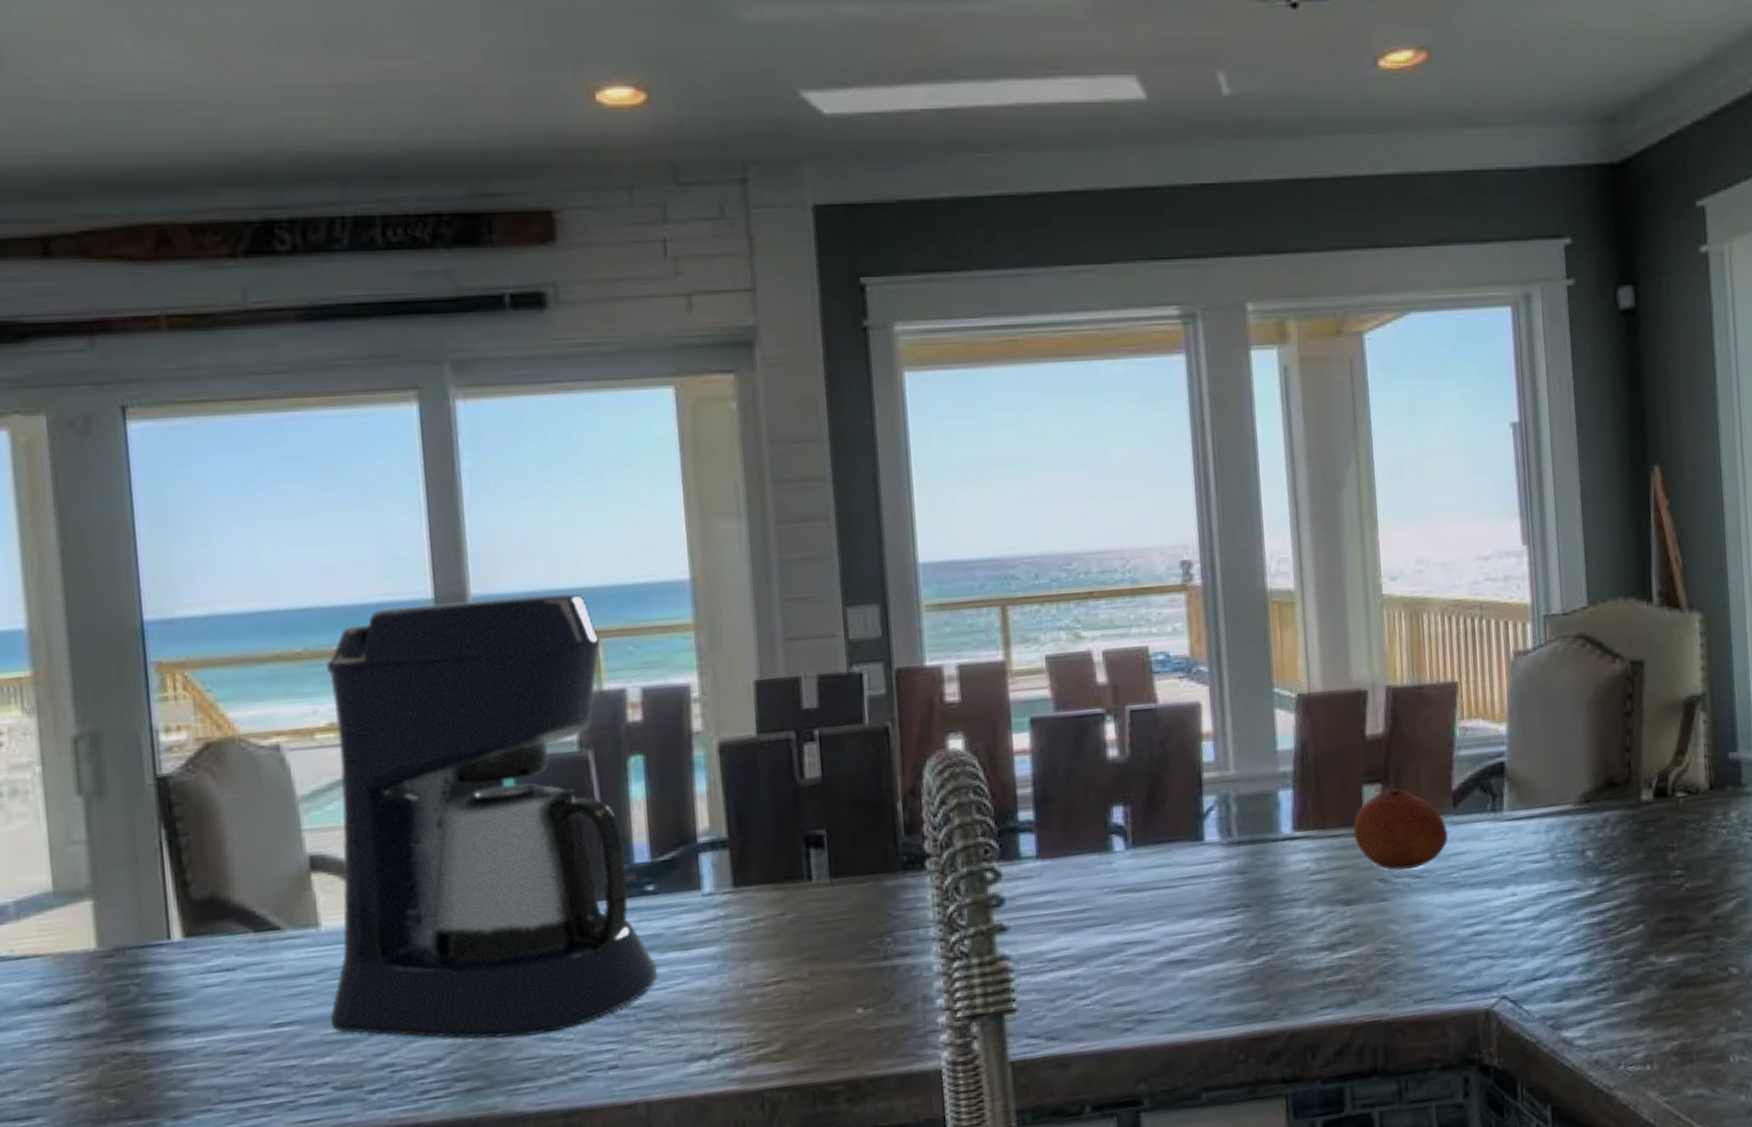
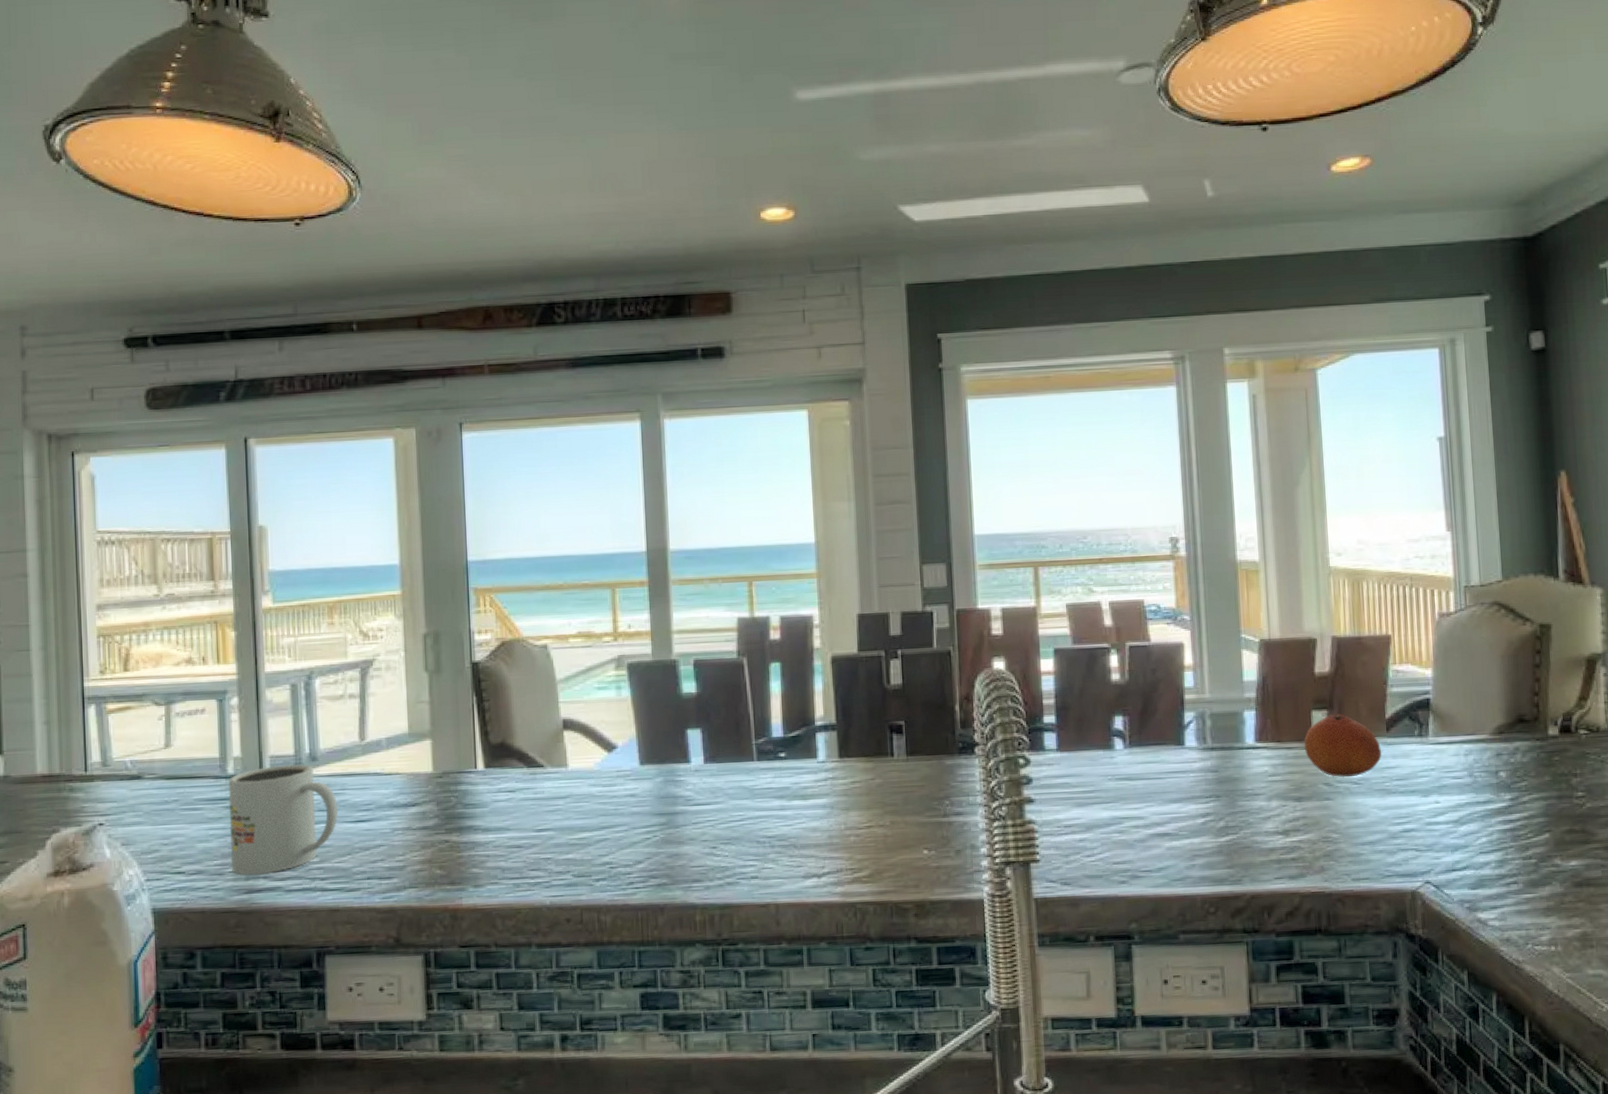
coffee maker: present [327,593,658,1039] -> none [573,550,786,851]

